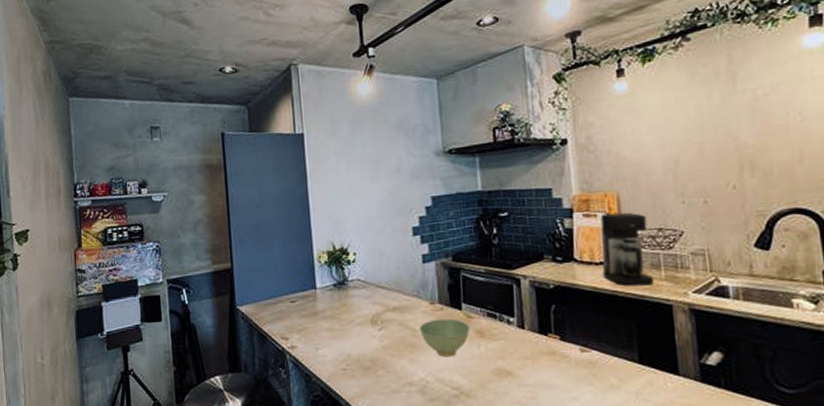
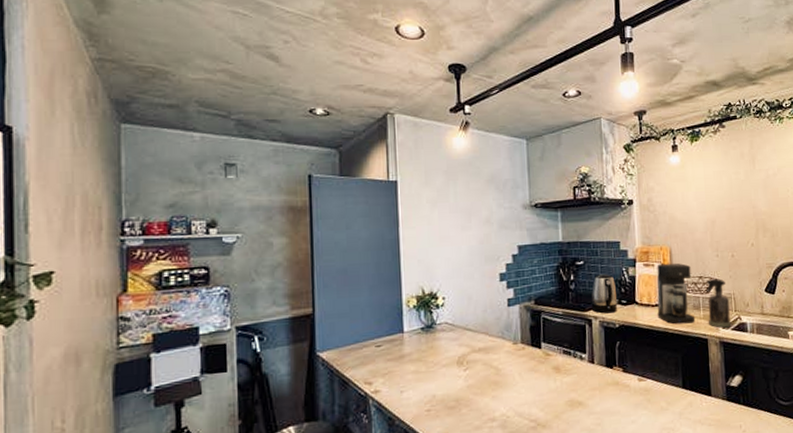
bowl: present [419,318,470,357] -> none [503,356,548,393]
kettle: none [518,226,552,272] -> present [591,274,618,314]
spray bottle: none [668,231,705,292] -> present [706,278,731,328]

